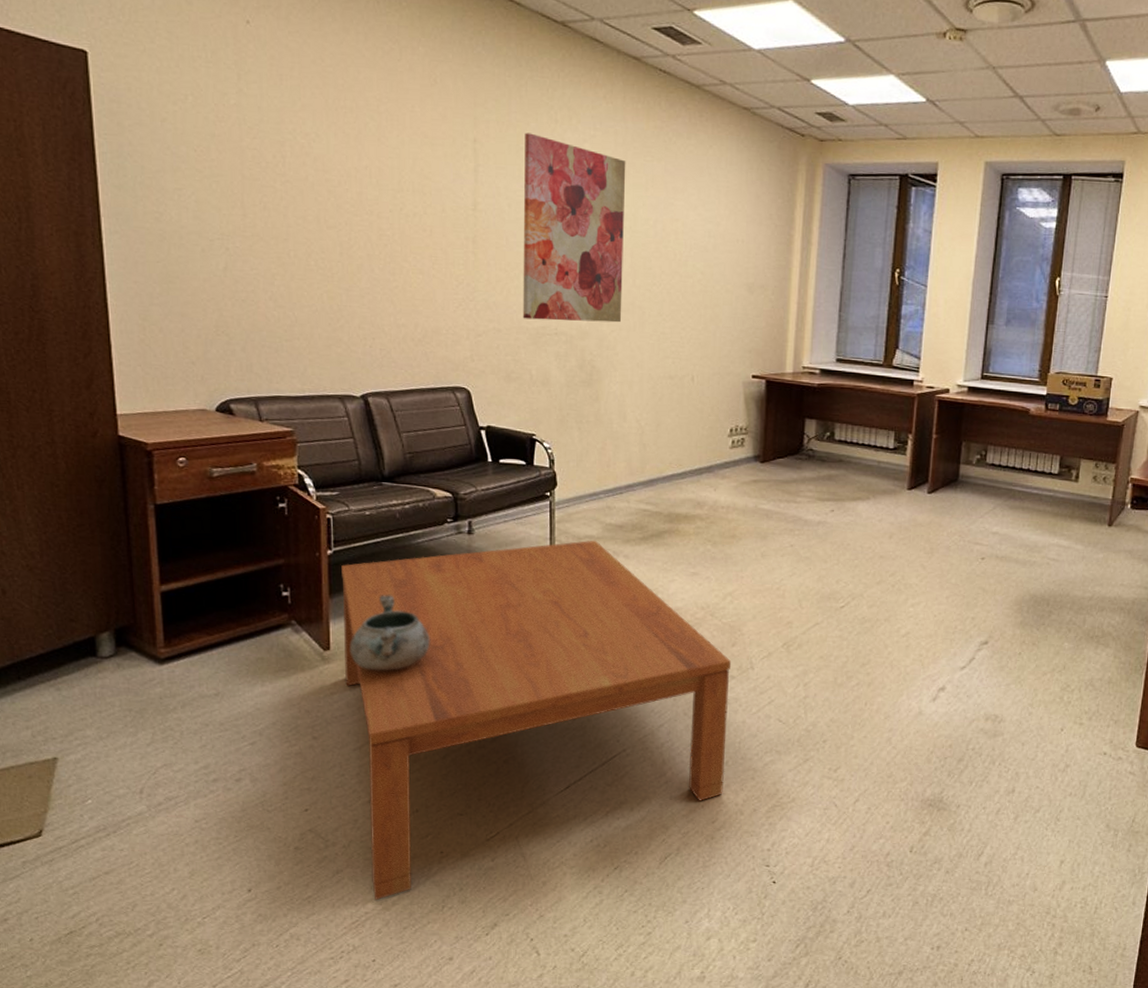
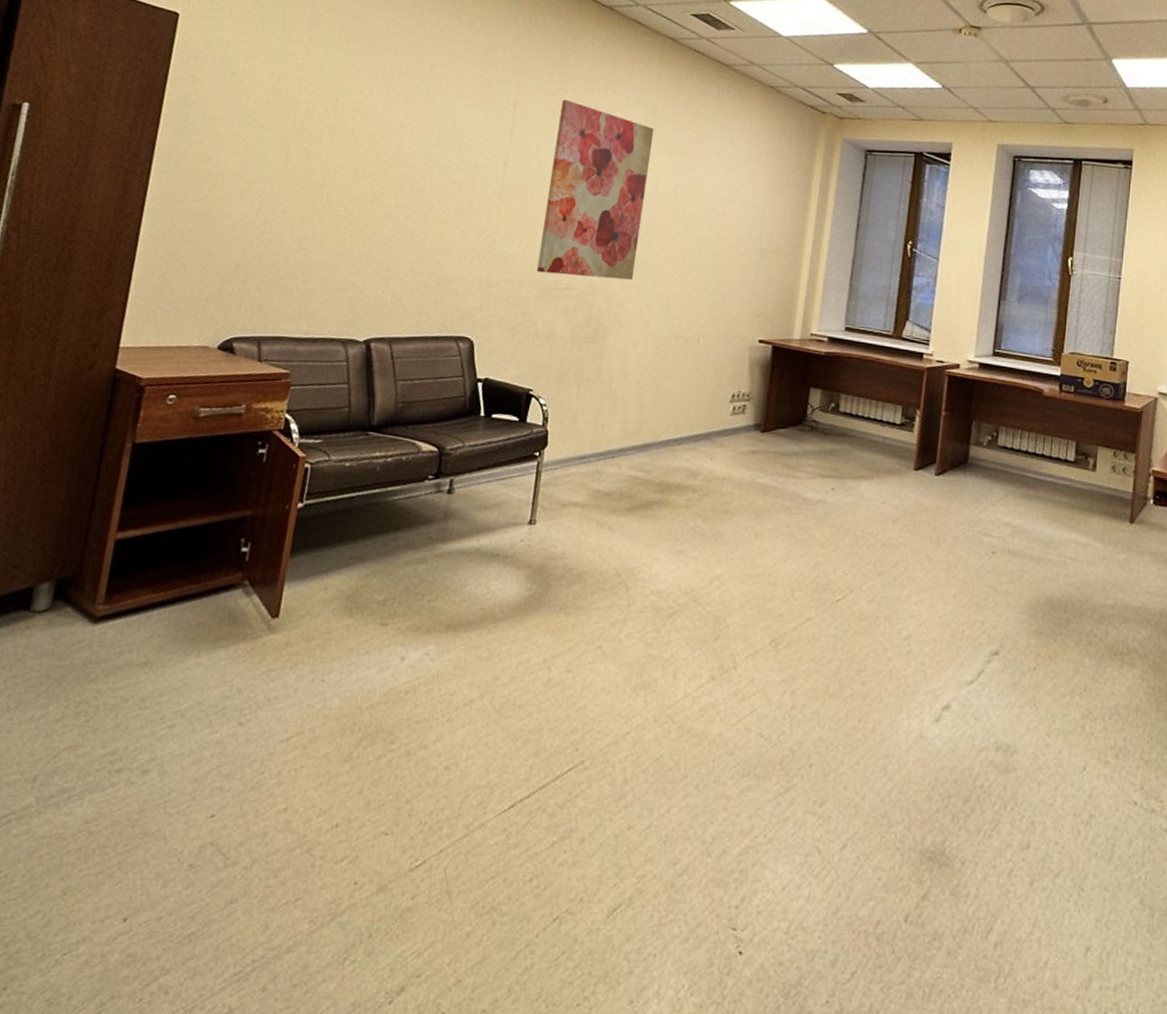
coffee table: present [341,540,732,901] -> none [267,507,713,945]
decorative bowl: present [349,595,430,671] -> none [299,557,388,647]

